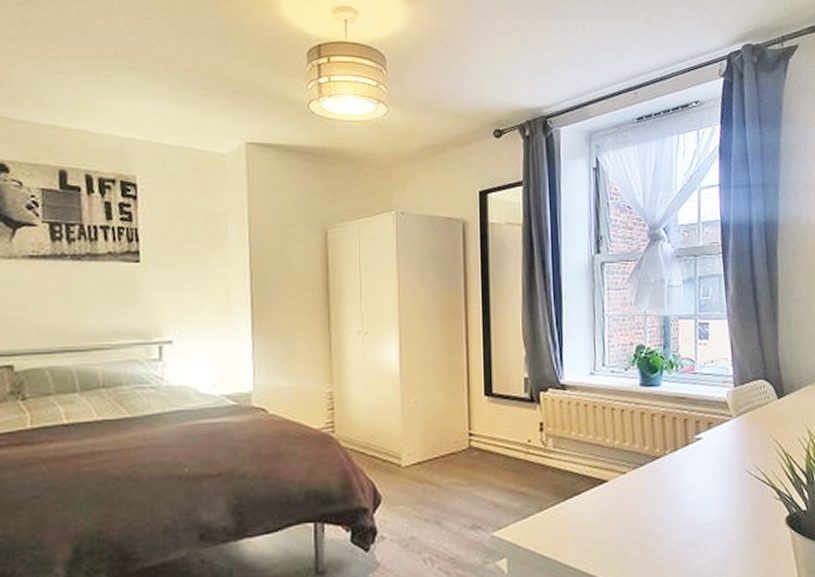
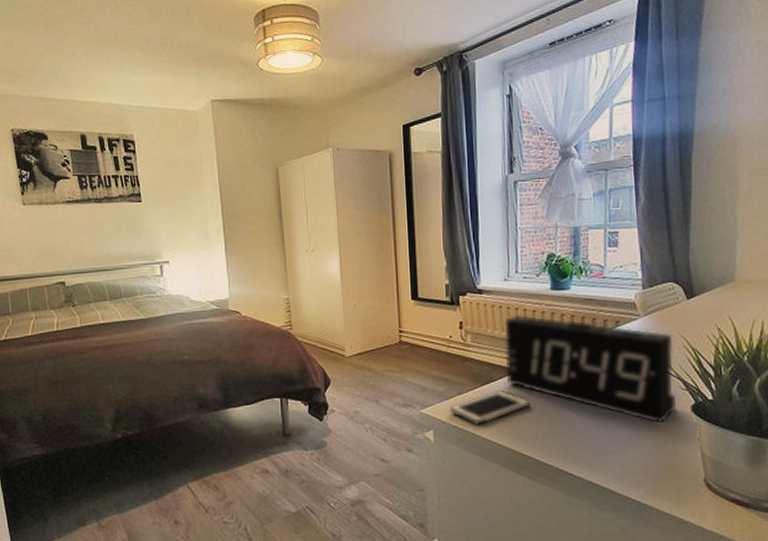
cell phone: none [527,504,619,549] -> present [450,389,530,425]
alarm clock: none [590,414,772,539] -> present [505,314,677,423]

